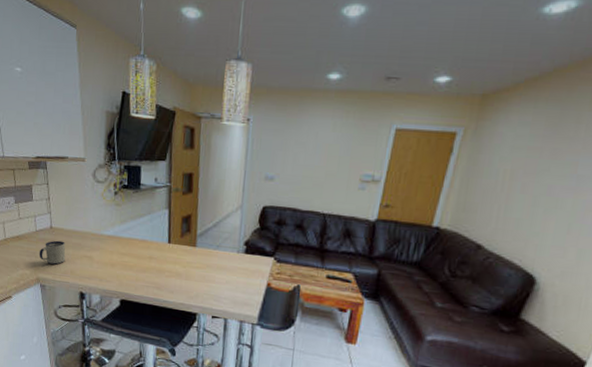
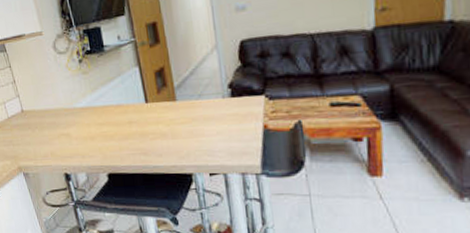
mug: present [39,240,66,265] -> none [15,123,43,151]

